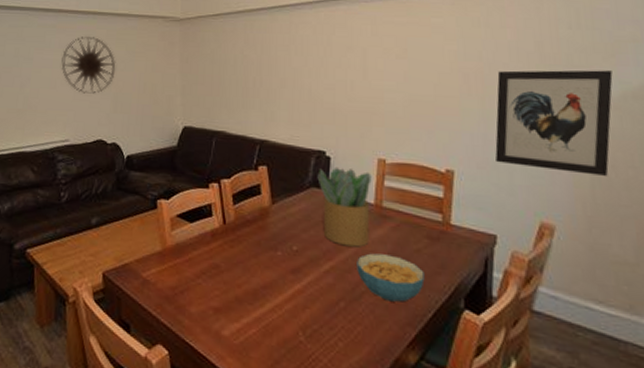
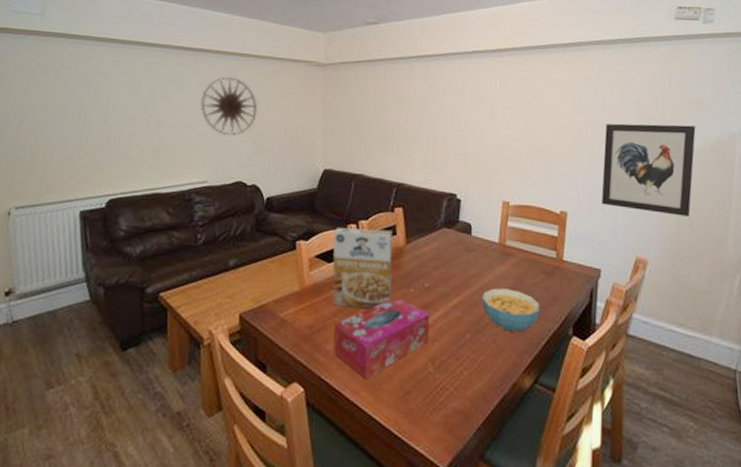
cereal box: none [194,185,257,273] -> present [332,227,393,310]
tissue box: none [197,259,299,346] -> present [333,296,430,380]
potted plant: present [317,166,372,247] -> none [448,208,497,283]

